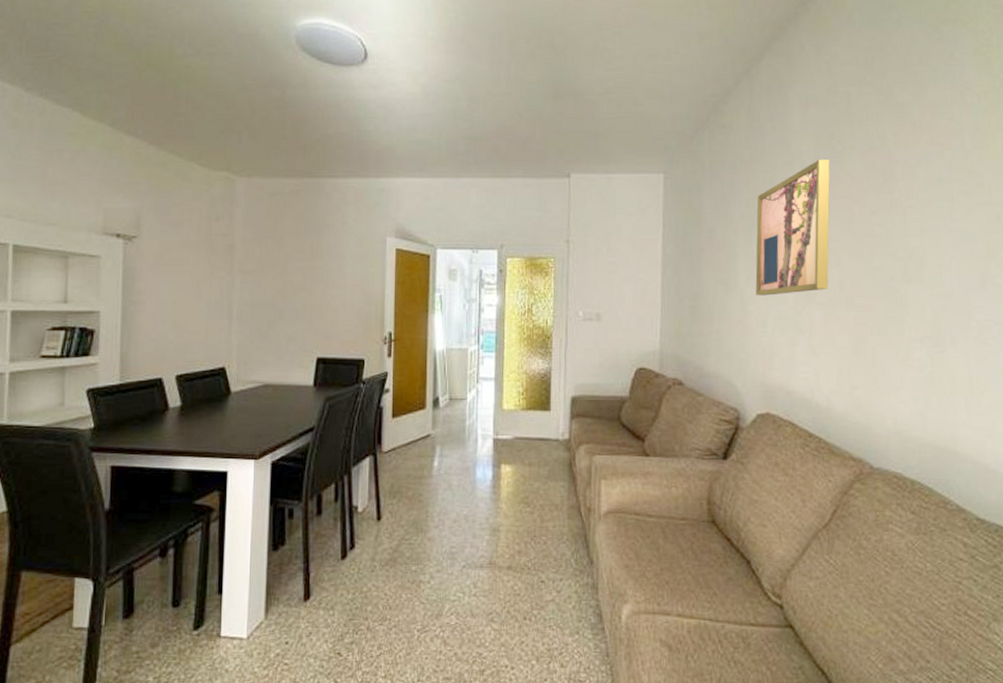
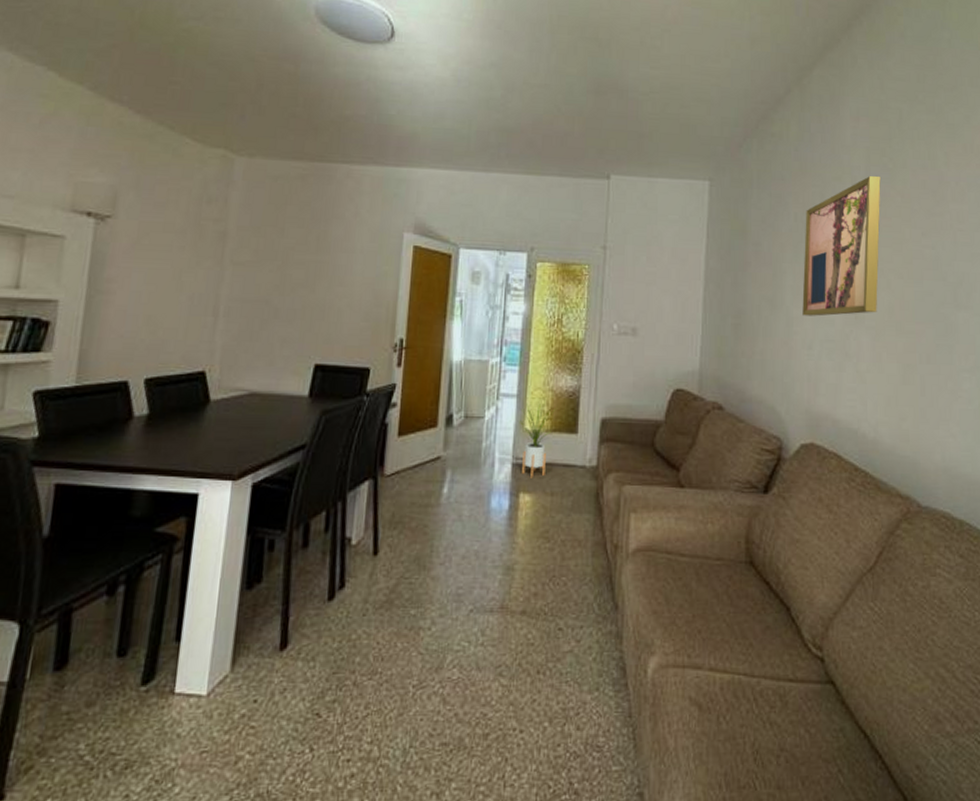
house plant: none [498,382,530,451] -> present [520,401,556,478]

